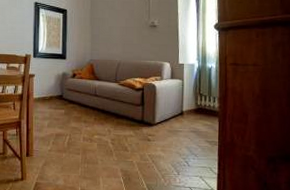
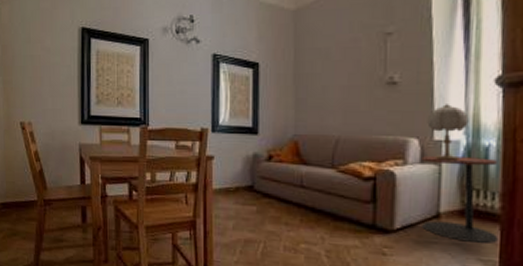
side table: none [172,74,218,131] -> present [422,156,498,244]
table lamp: none [175,40,200,77] -> present [427,104,469,160]

